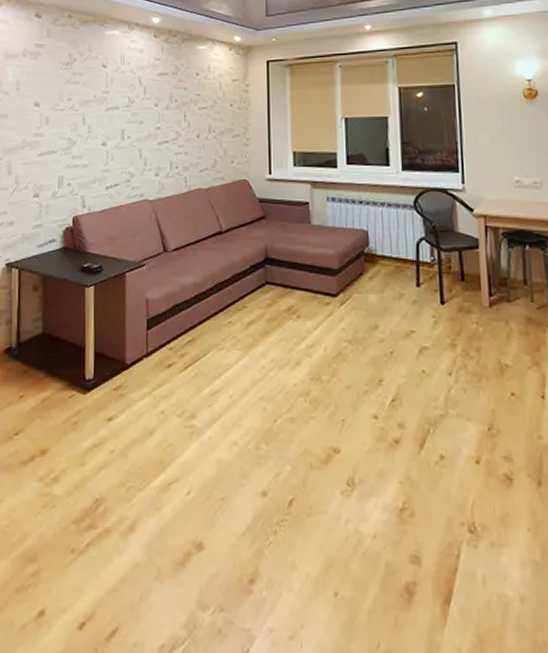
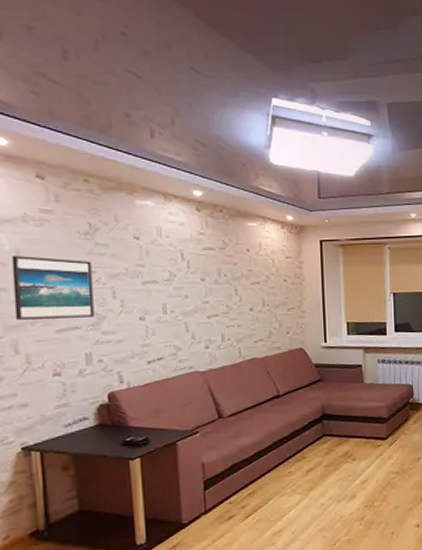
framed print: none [11,85,69,144] -> present [11,255,94,320]

